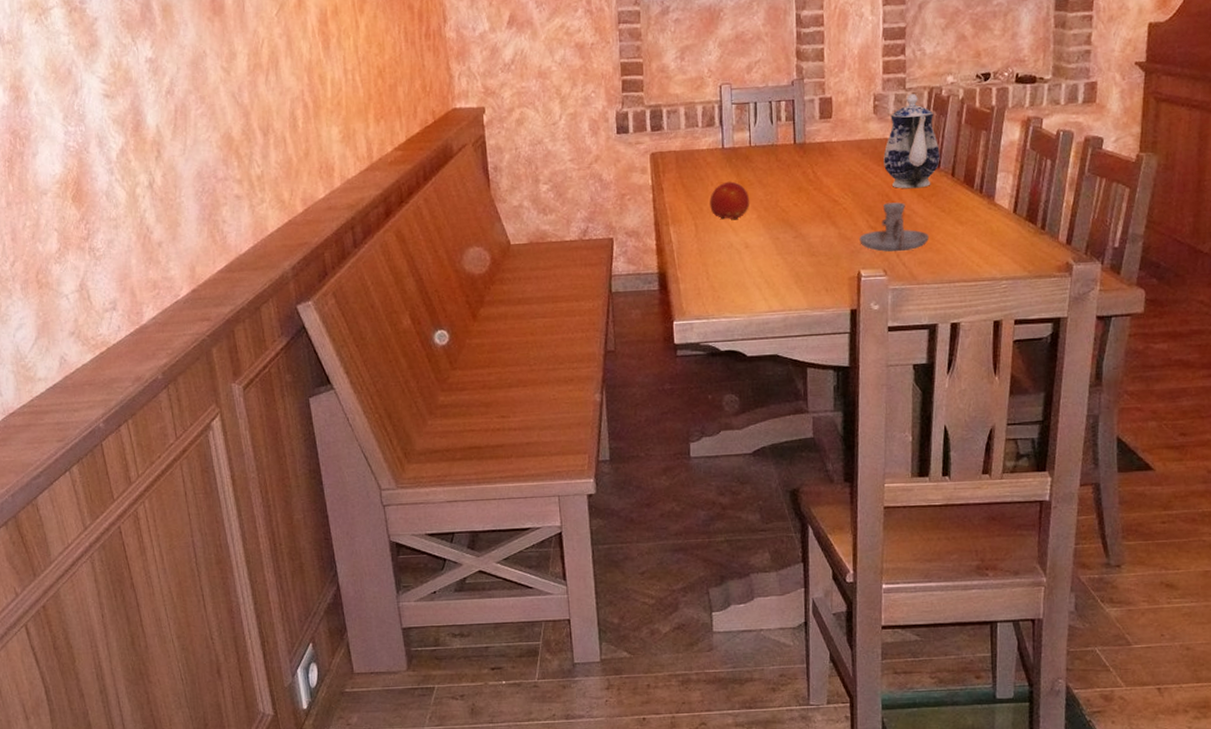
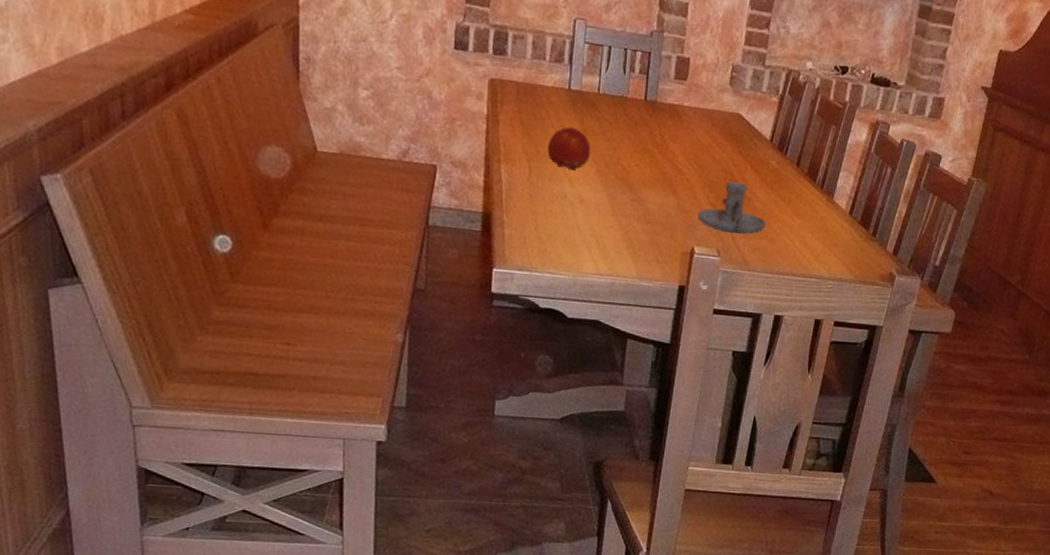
teapot: present [883,94,940,189] -> none [732,72,789,173]

